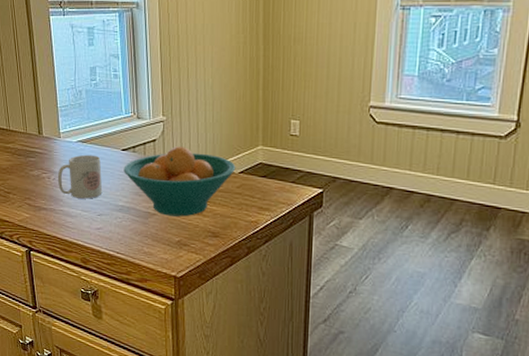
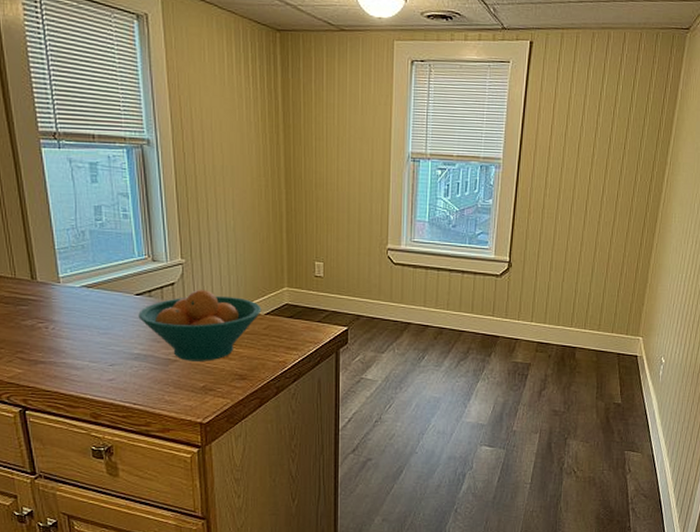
mug: present [57,154,103,199] -> none [57,300,114,349]

